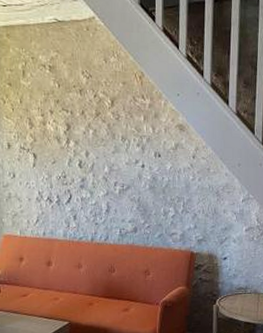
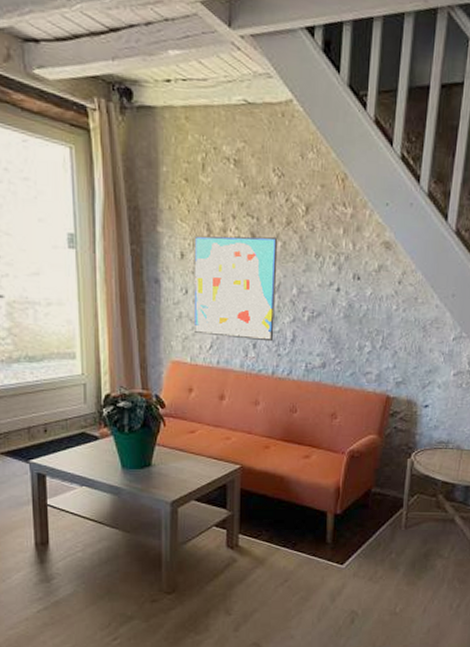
wall art: none [18,127,91,213] -> present [193,235,278,342]

